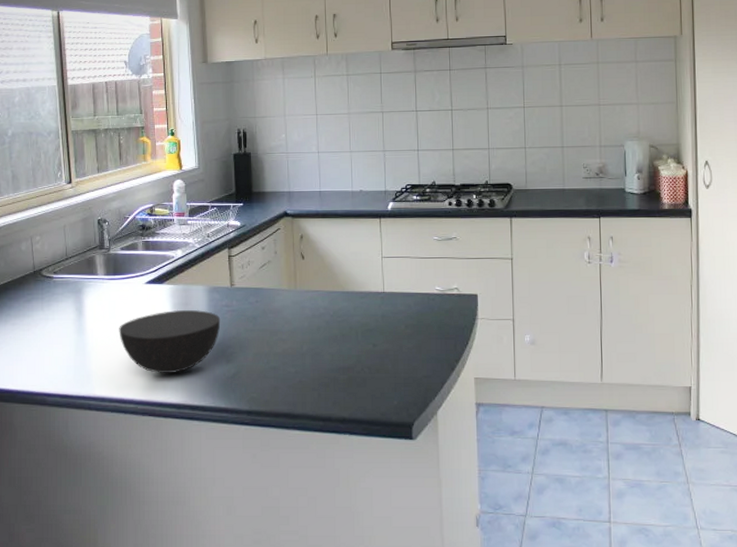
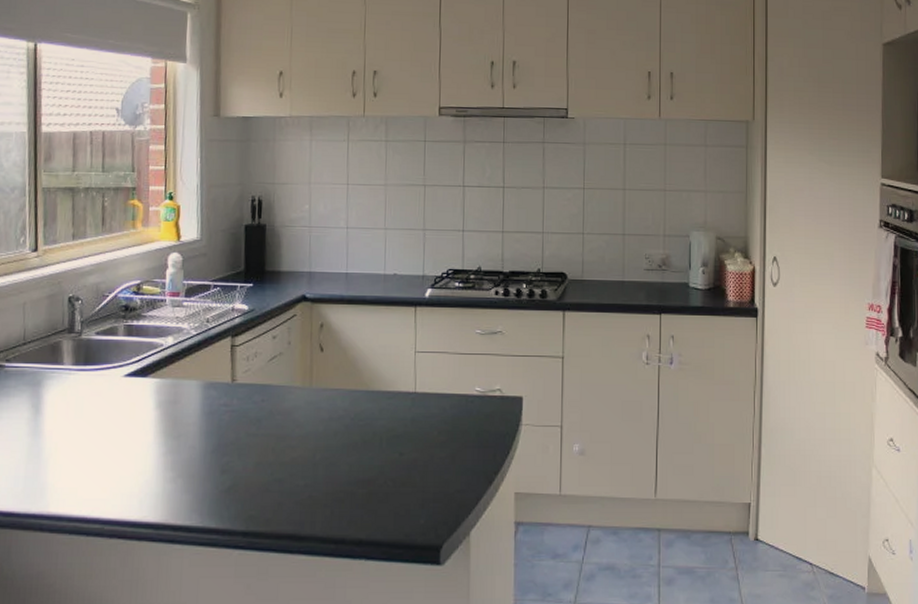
bowl: present [119,309,221,374] -> none [86,408,217,487]

